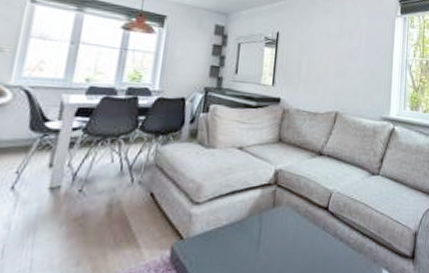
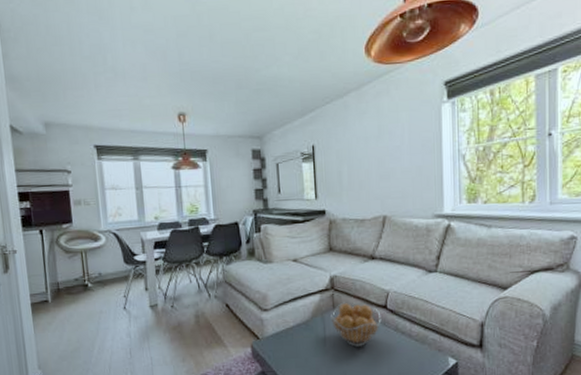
fruit basket: none [268,200,322,253] -> present [329,302,382,347]

